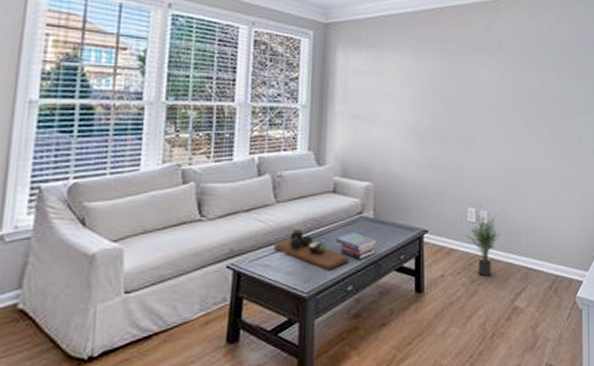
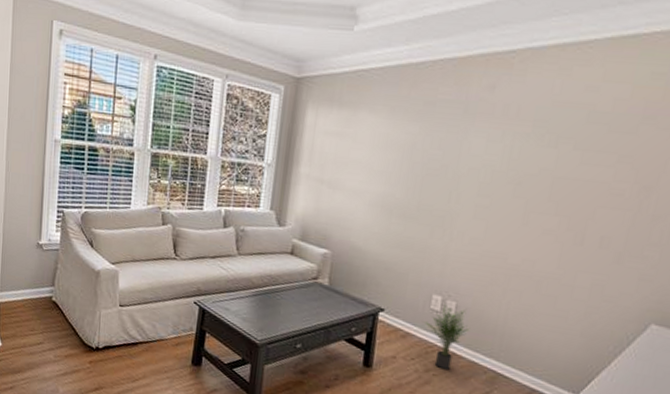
decorative tray: present [273,229,349,271] -> none [233,281,301,326]
books: present [336,231,376,260] -> none [289,295,329,323]

